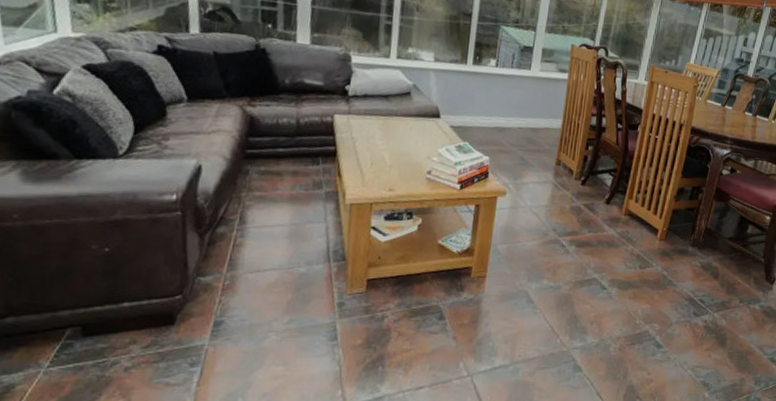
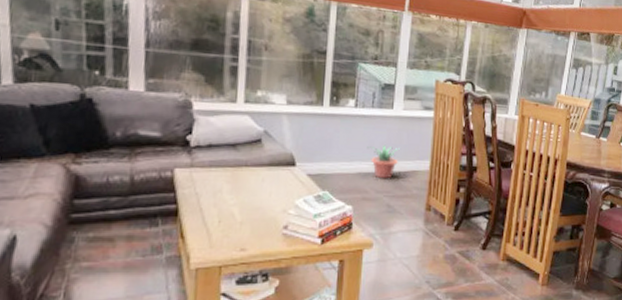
potted plant: none [505,102,535,135] -> present [367,145,400,179]

